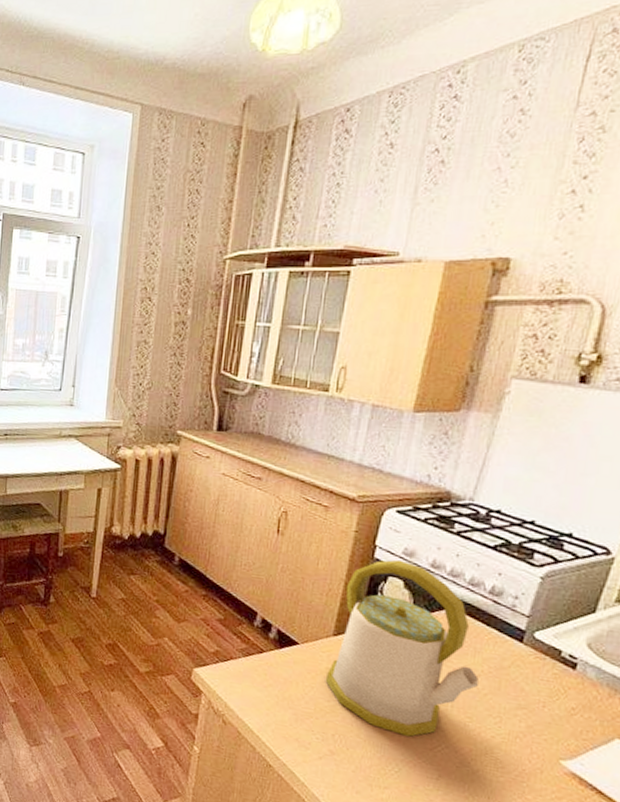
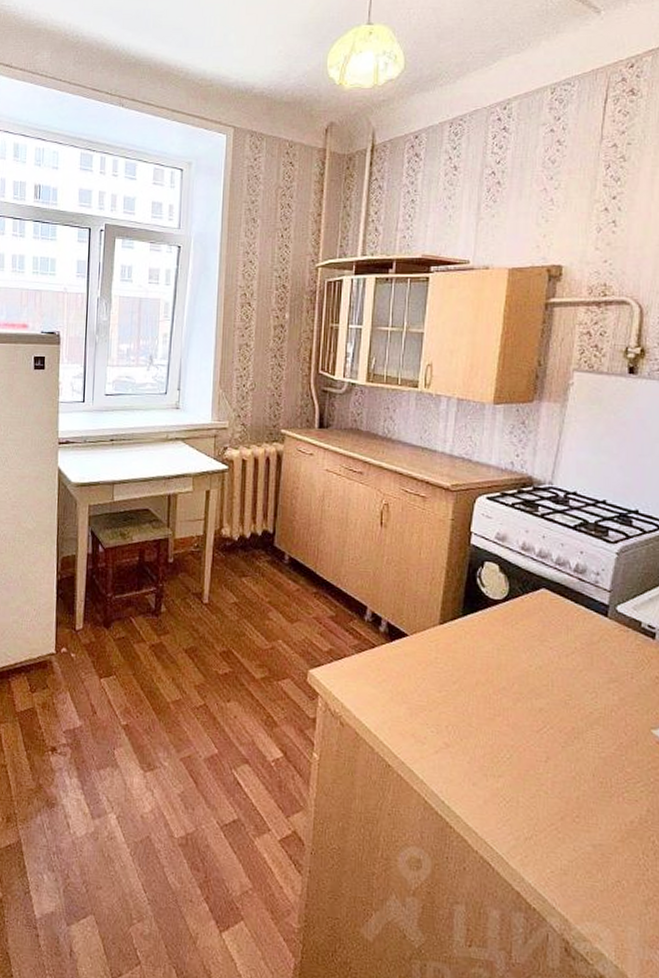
kettle: present [325,559,479,737] -> none [435,544,573,721]

